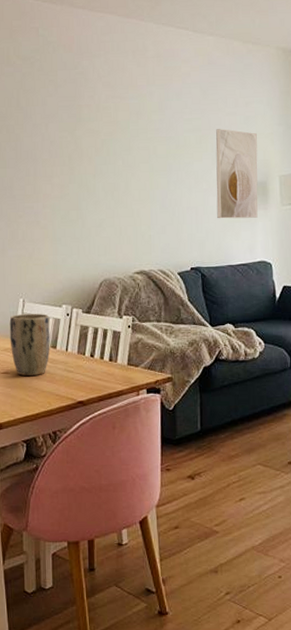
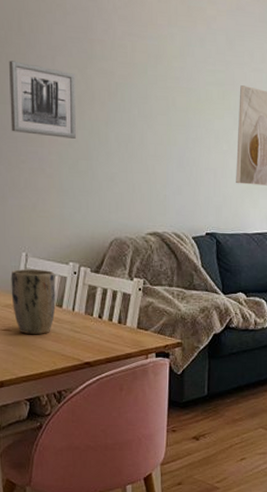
wall art: none [9,131,68,193] -> present [9,60,77,139]

